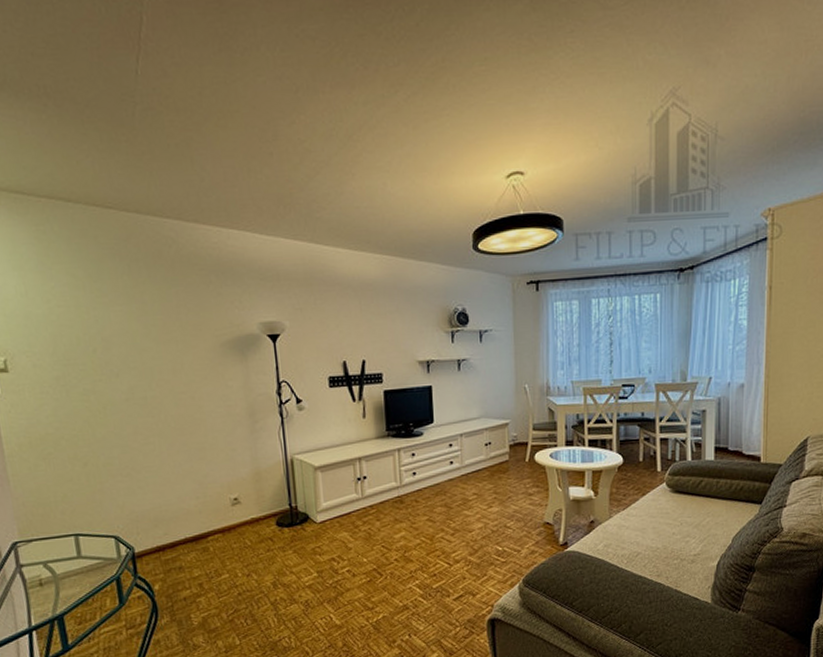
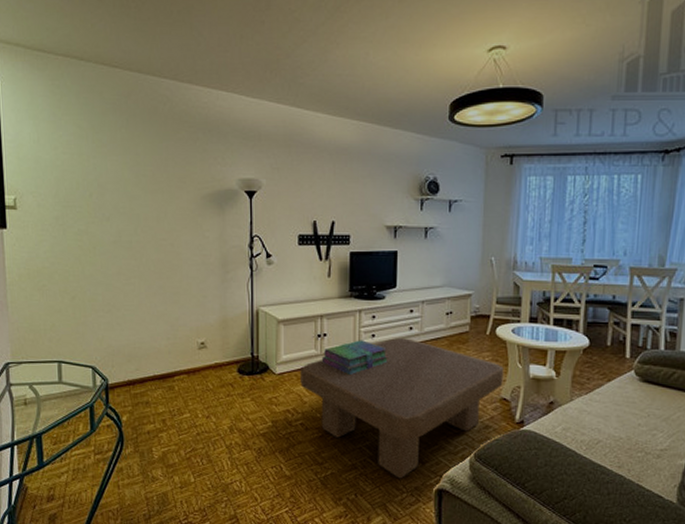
coffee table: none [342,473,545,614] -> present [300,338,504,479]
stack of books: none [363,479,431,517] -> present [321,340,388,376]

